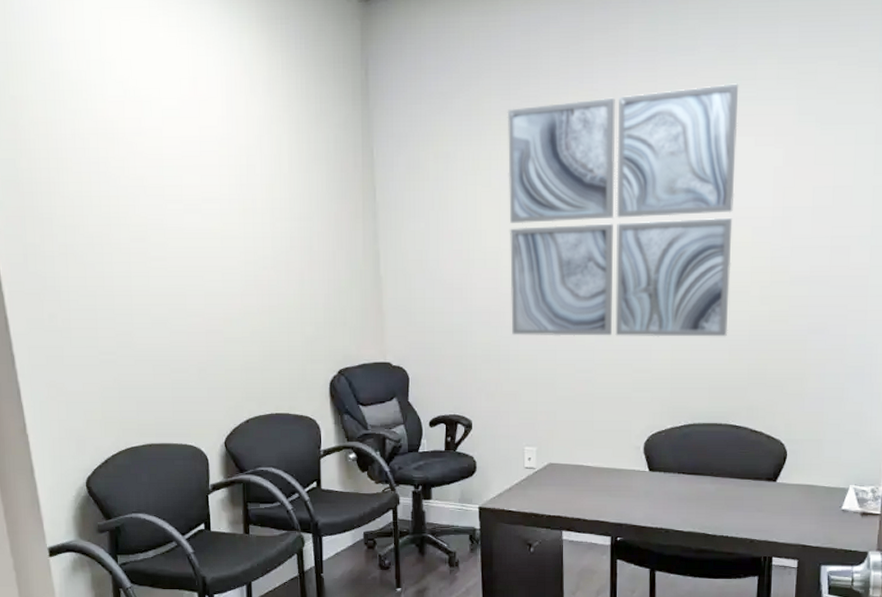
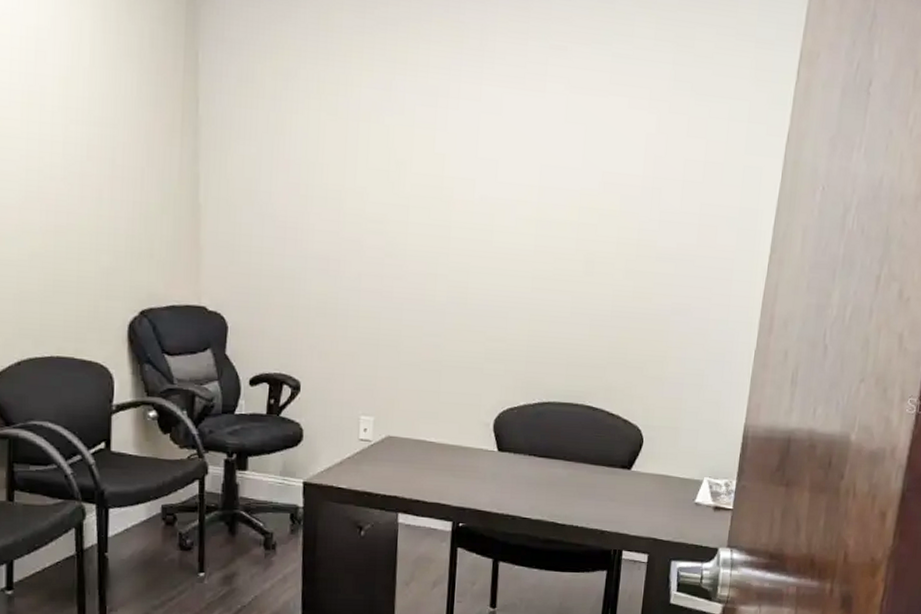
wall art: present [507,83,739,337] -> none [353,29,615,310]

